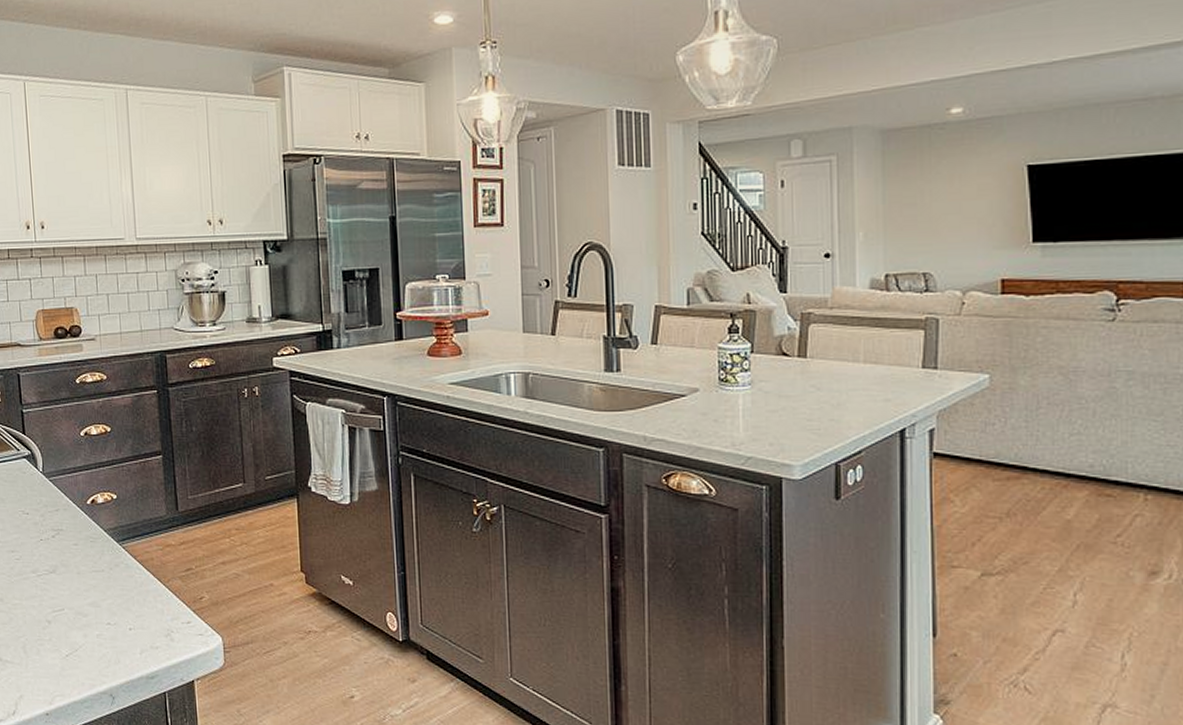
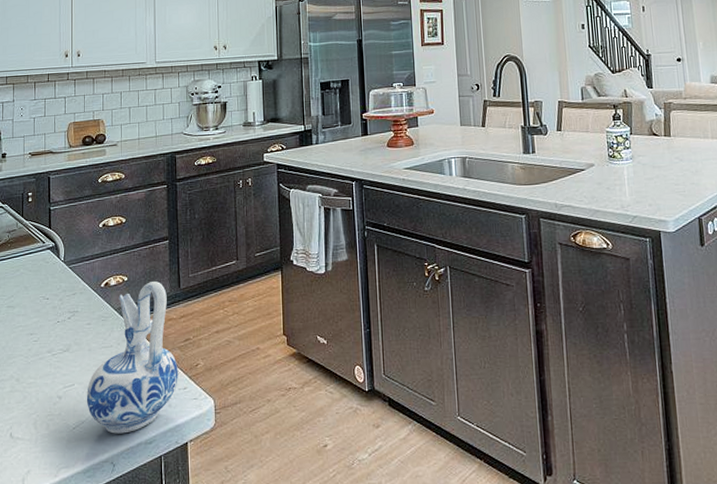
ceramic pitcher: none [78,502,181,666] -> present [86,281,178,434]

